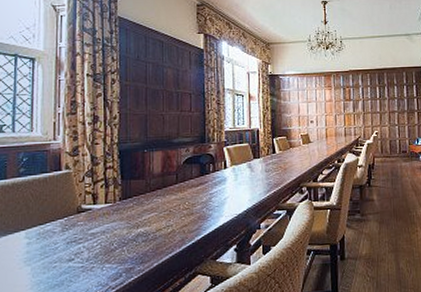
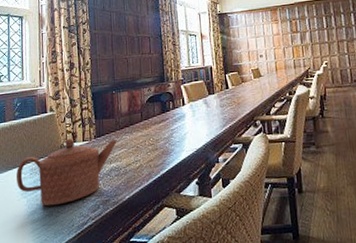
teapot: none [19,199,147,275] -> present [17,138,117,206]

